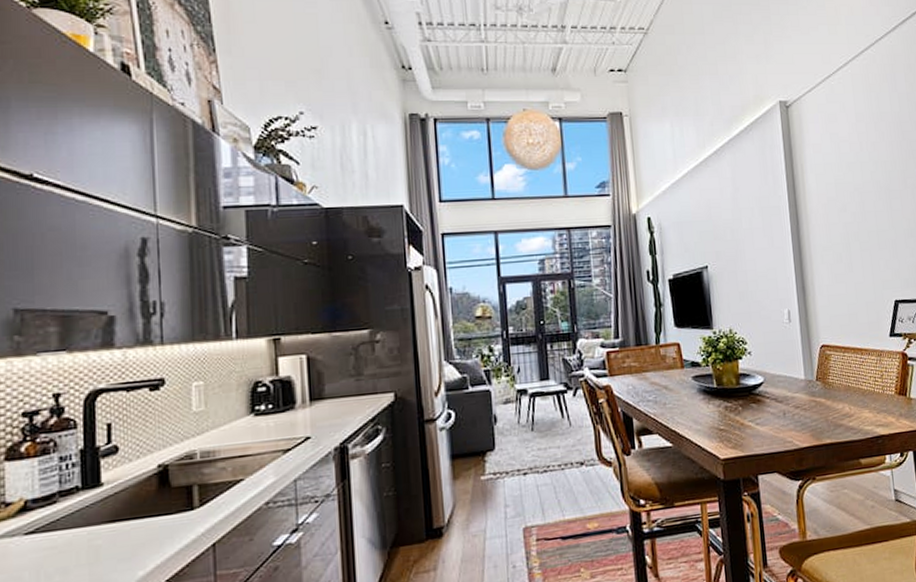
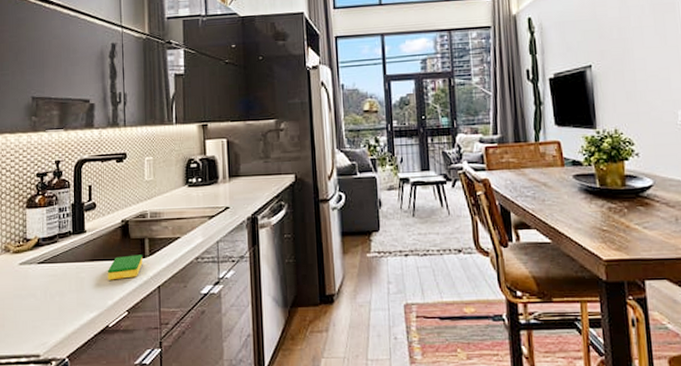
dish sponge: none [136,506,190,545] -> present [107,254,143,280]

